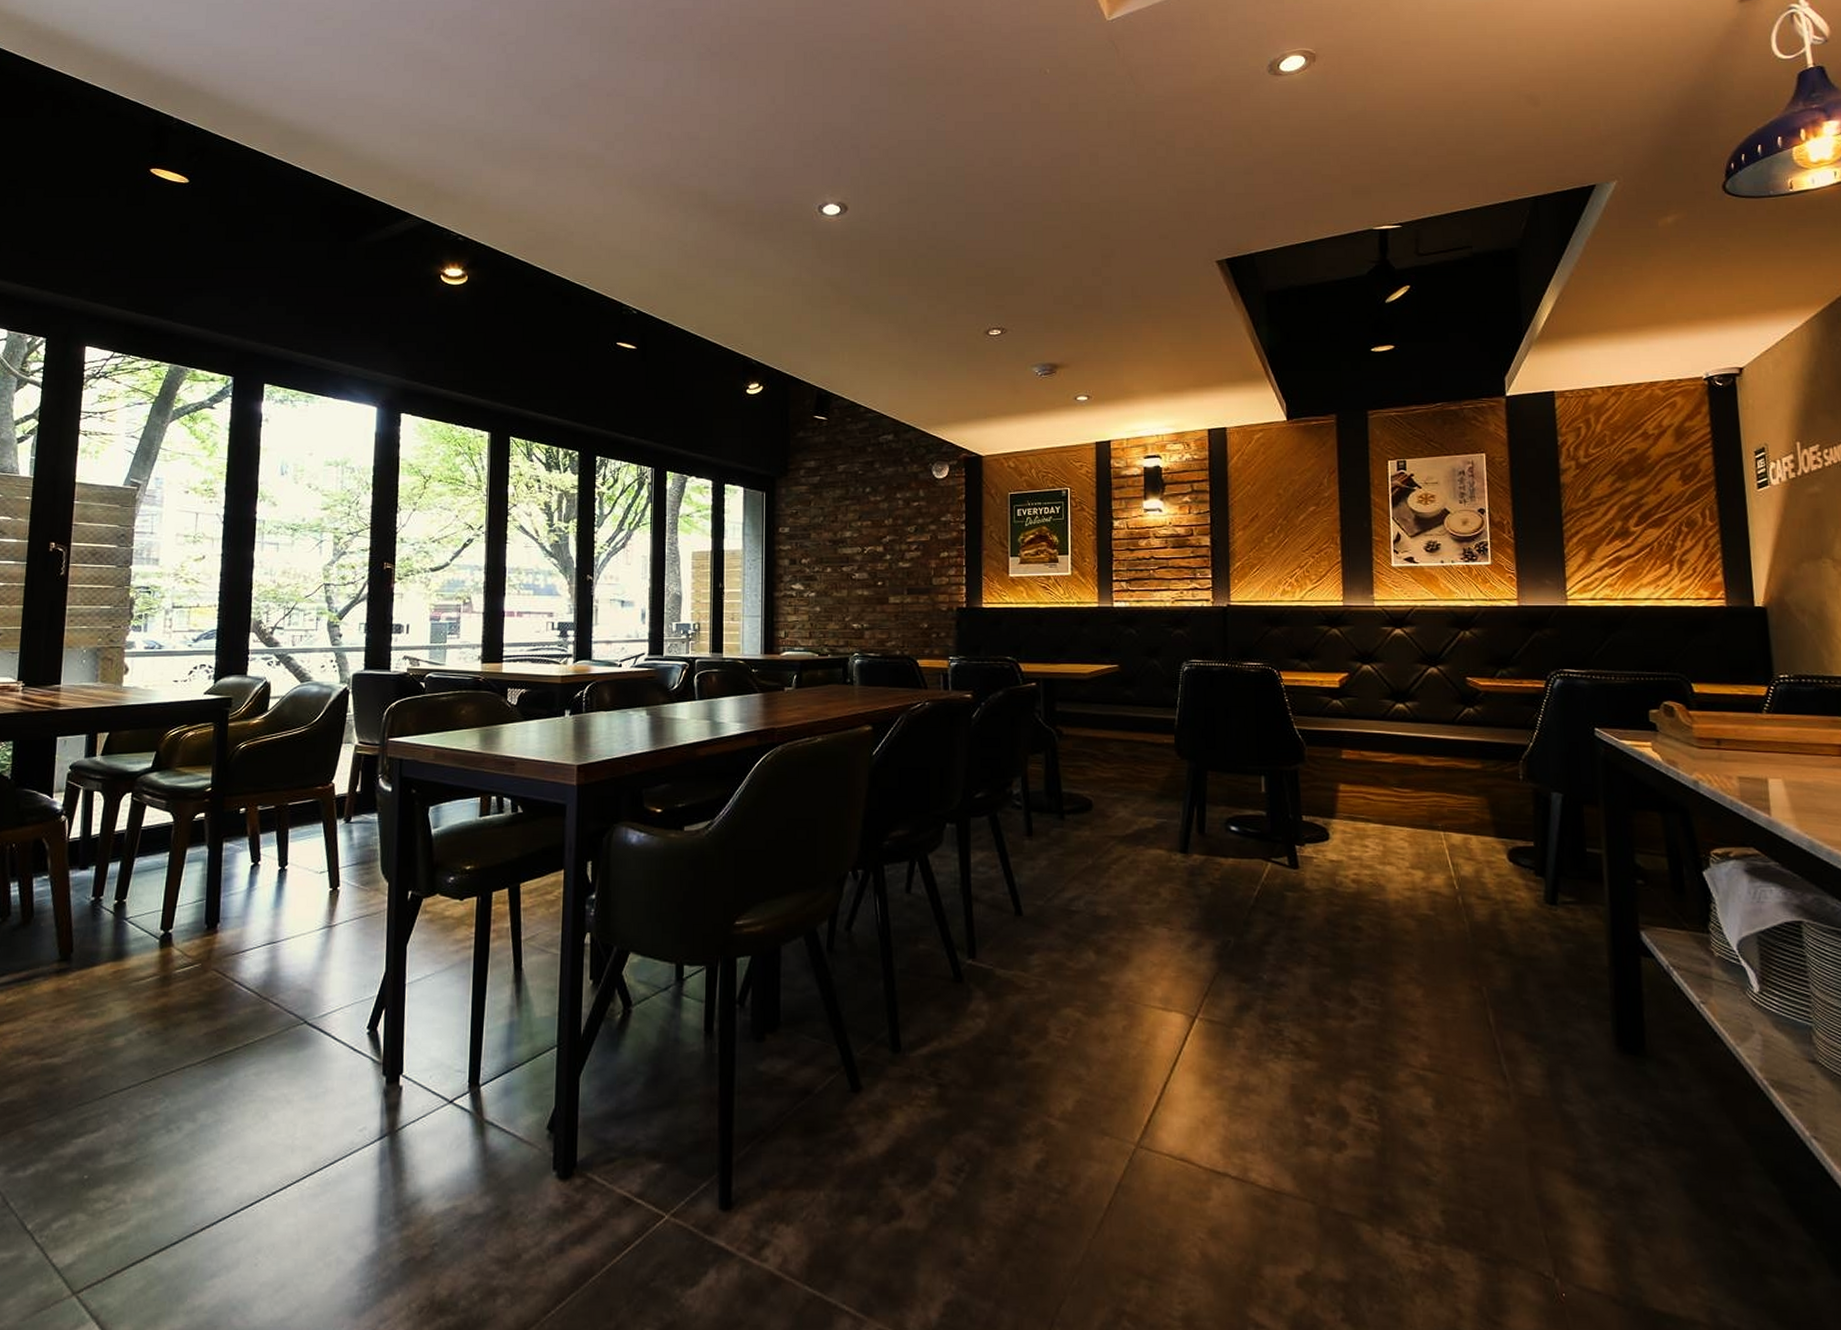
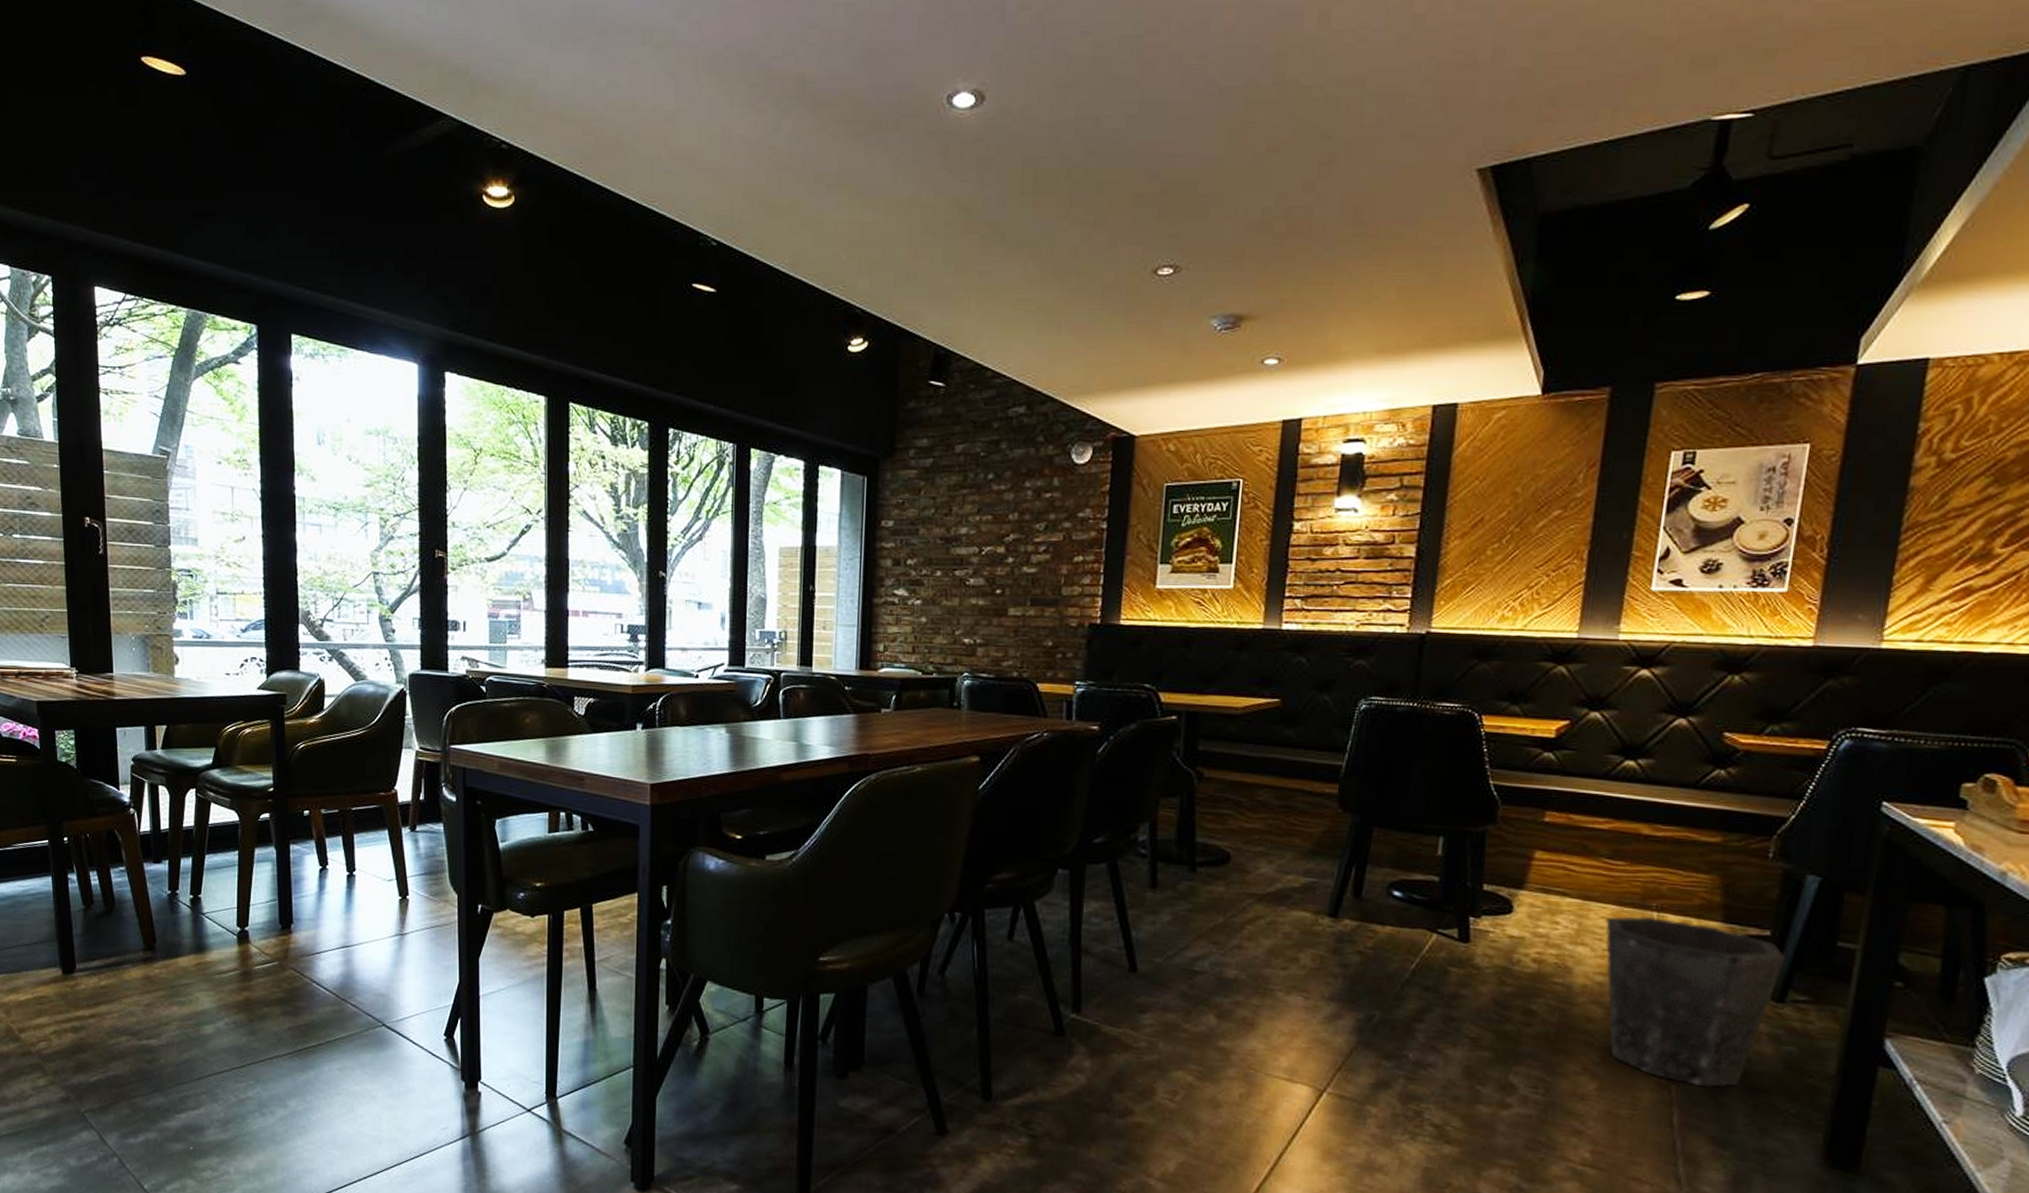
waste bin: none [1404,836,1551,987] -> present [1605,916,1787,1088]

